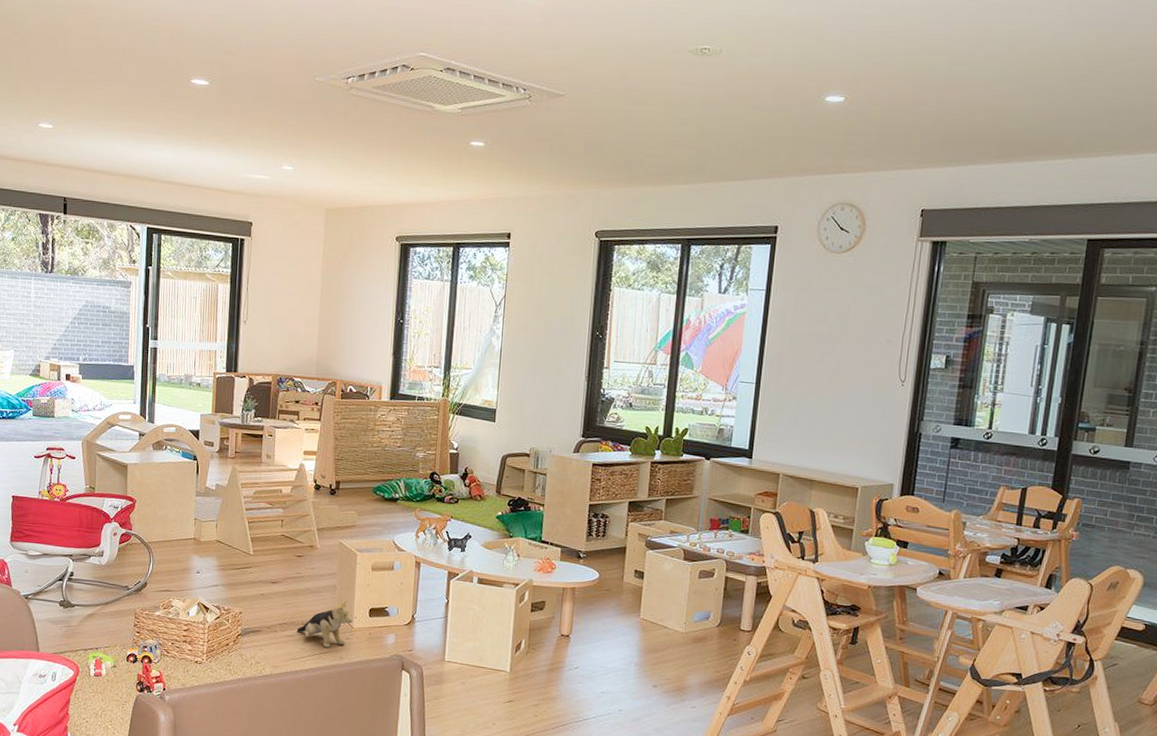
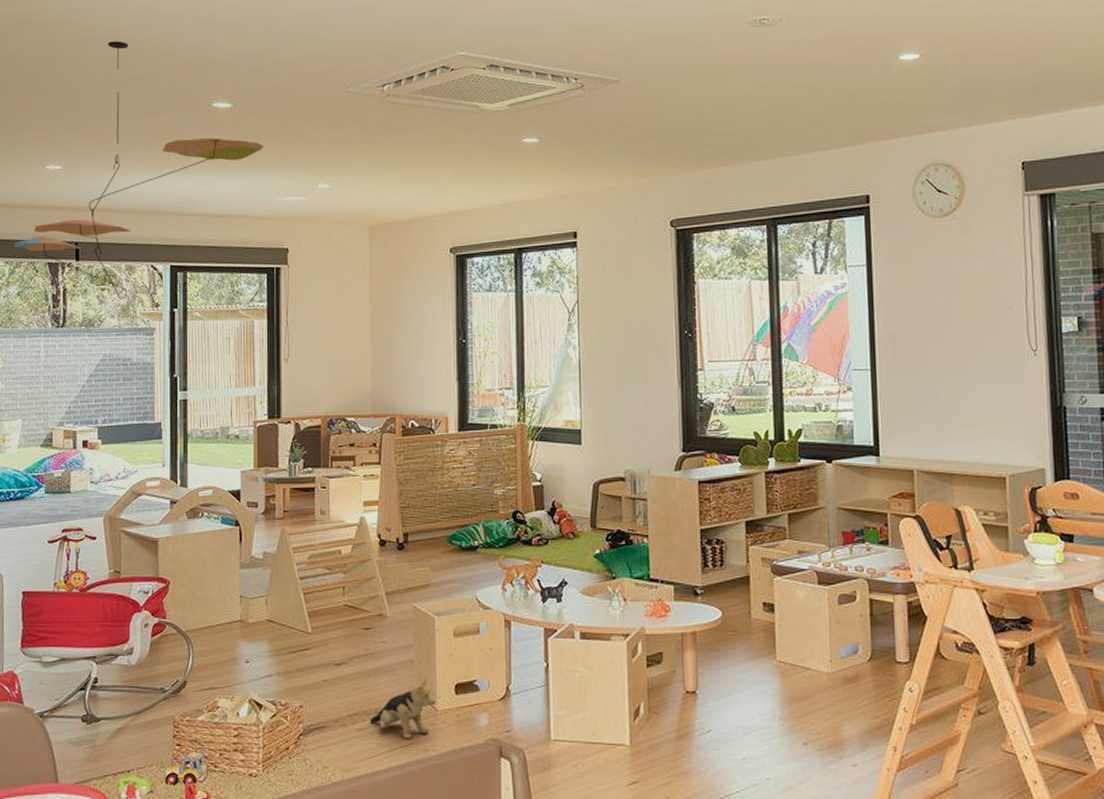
ceiling mobile: none [10,10,235,254] -> present [14,41,263,300]

